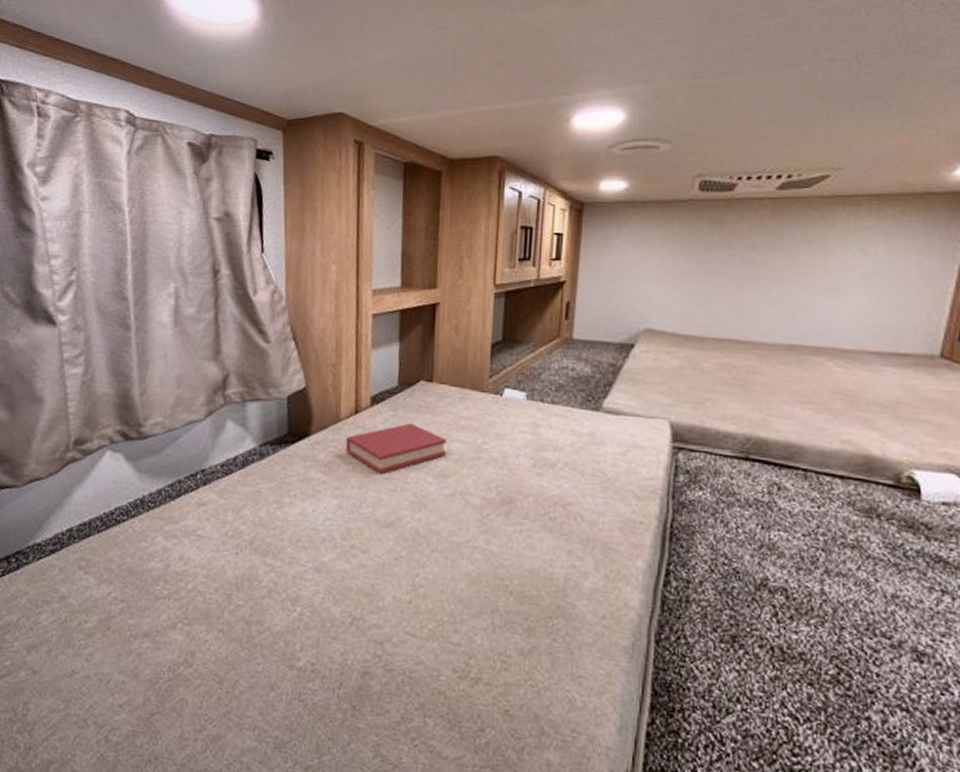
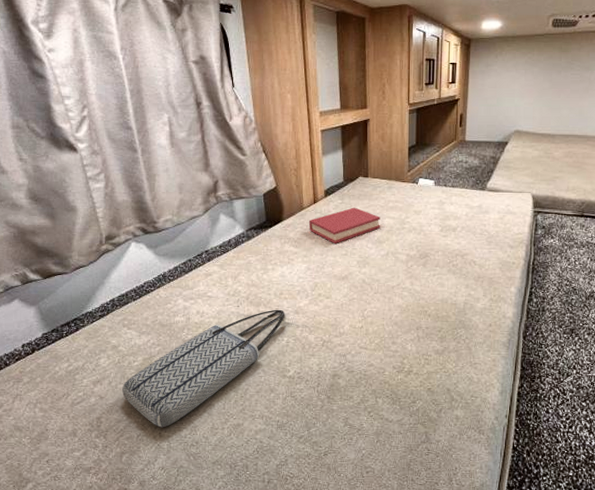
tote bag: none [63,563,301,729] -> present [122,309,284,428]

